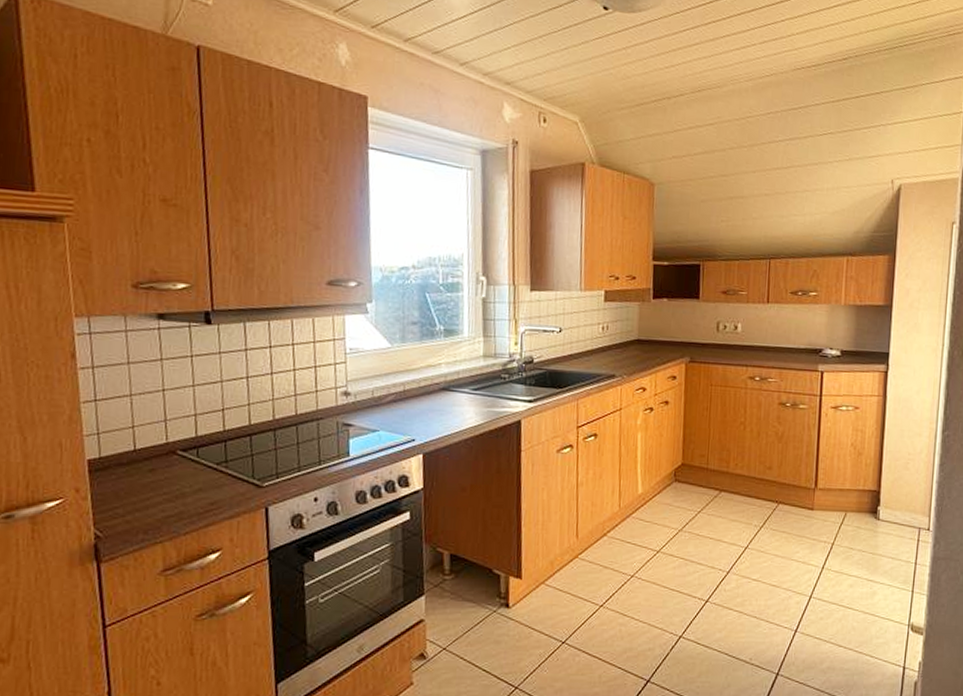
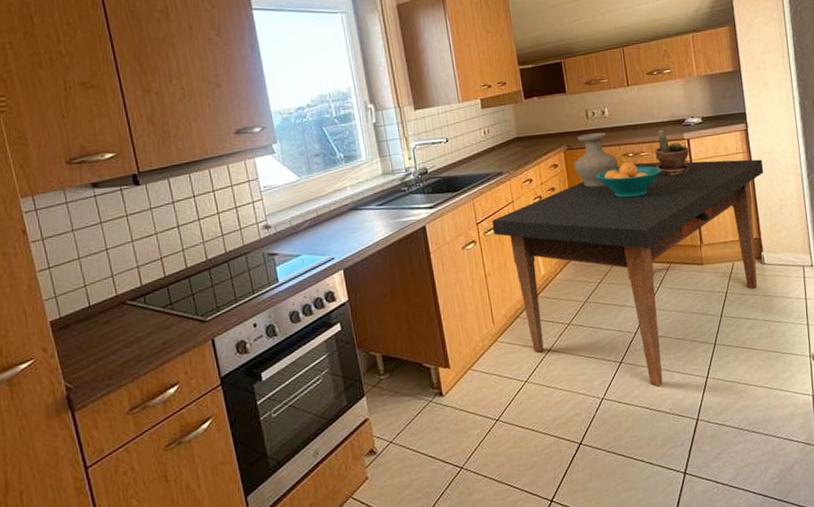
dining table: none [593,388,898,633] -> present [492,159,764,387]
vase: none [694,348,743,408] -> present [574,132,619,187]
fruit bowl: none [715,386,788,426] -> present [596,162,662,198]
potted plant: none [782,356,821,410] -> present [655,129,690,176]

